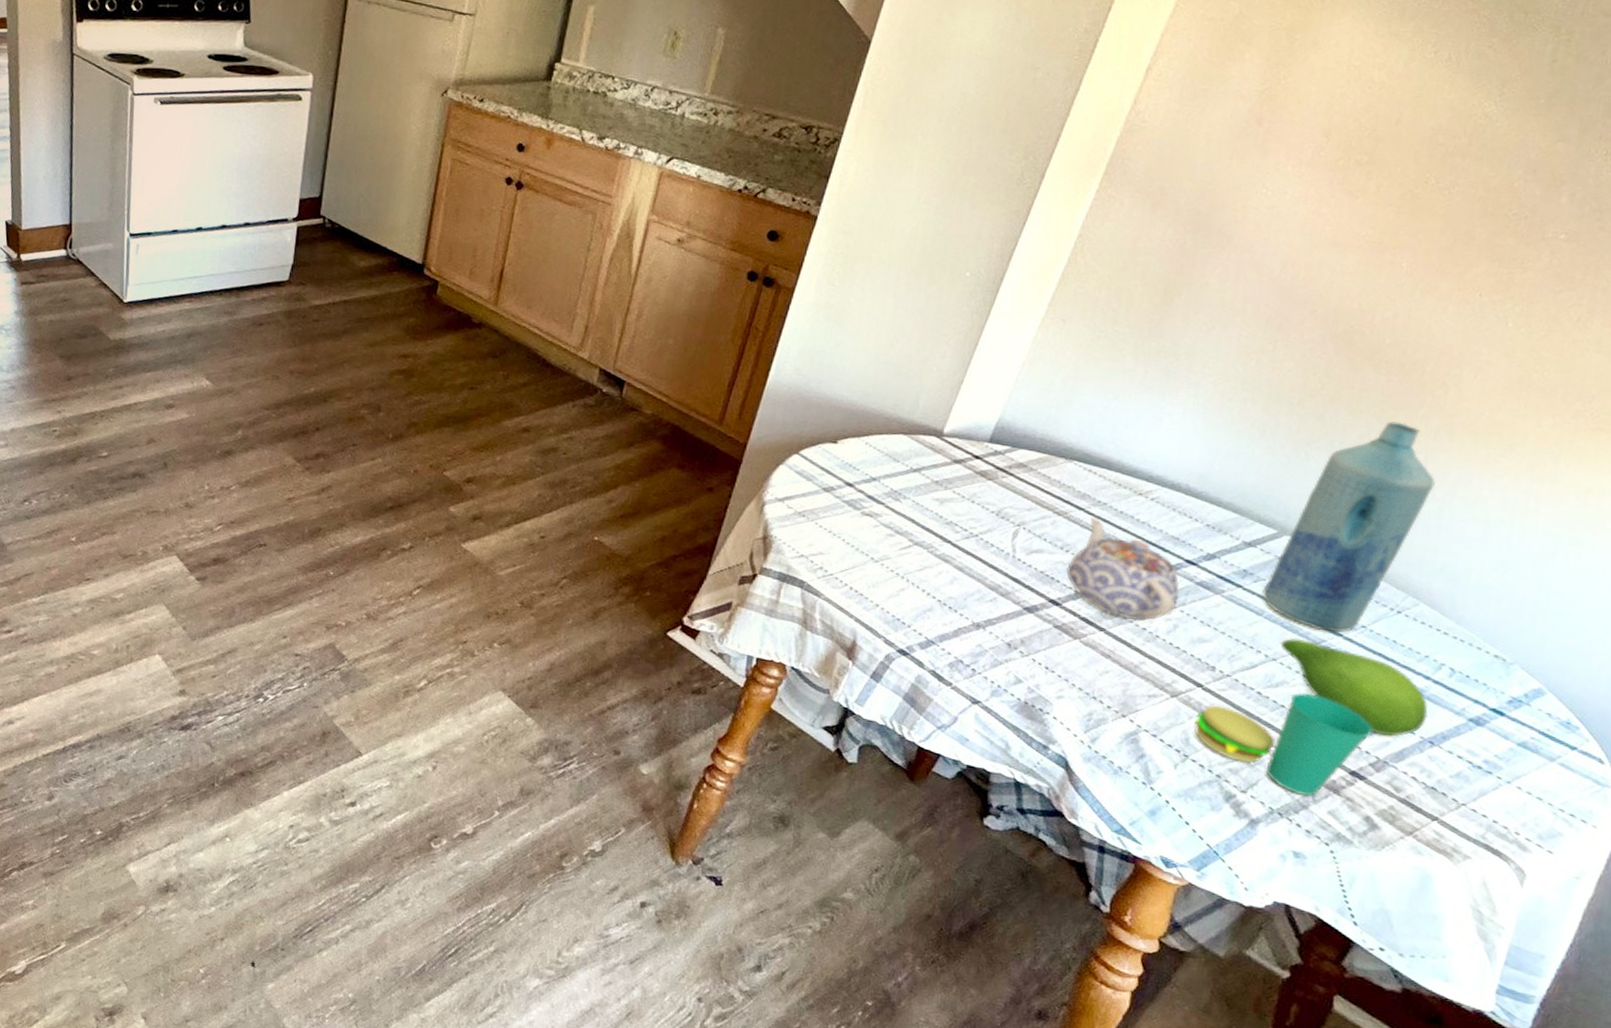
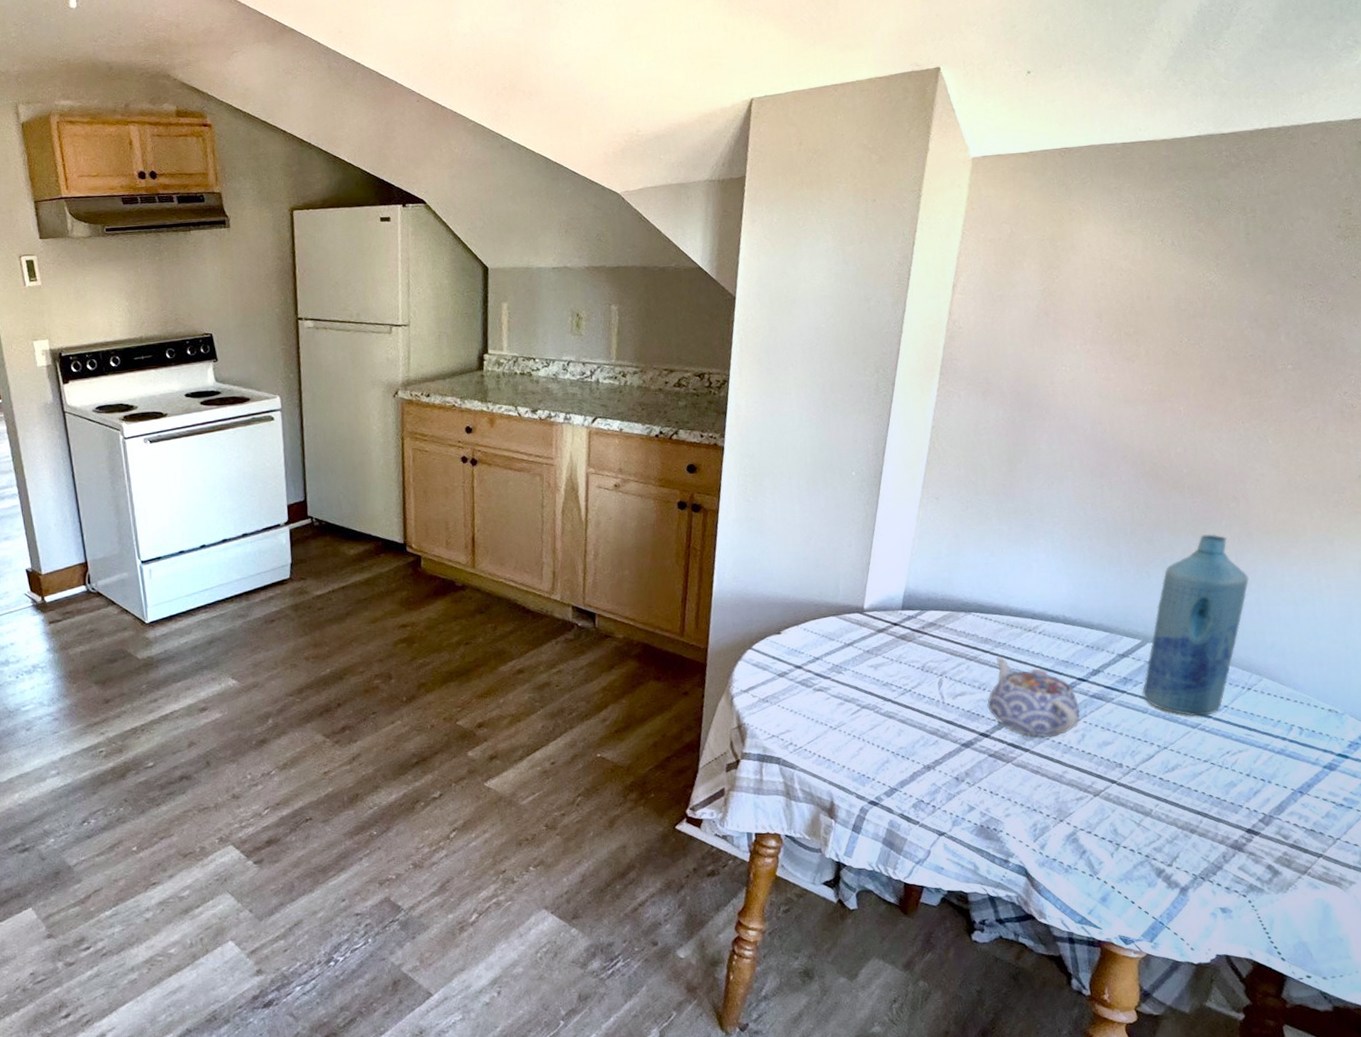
cup: present [1194,692,1372,797] -> none [1117,770,1254,859]
fruit: present [1280,637,1428,737] -> none [1166,726,1292,795]

